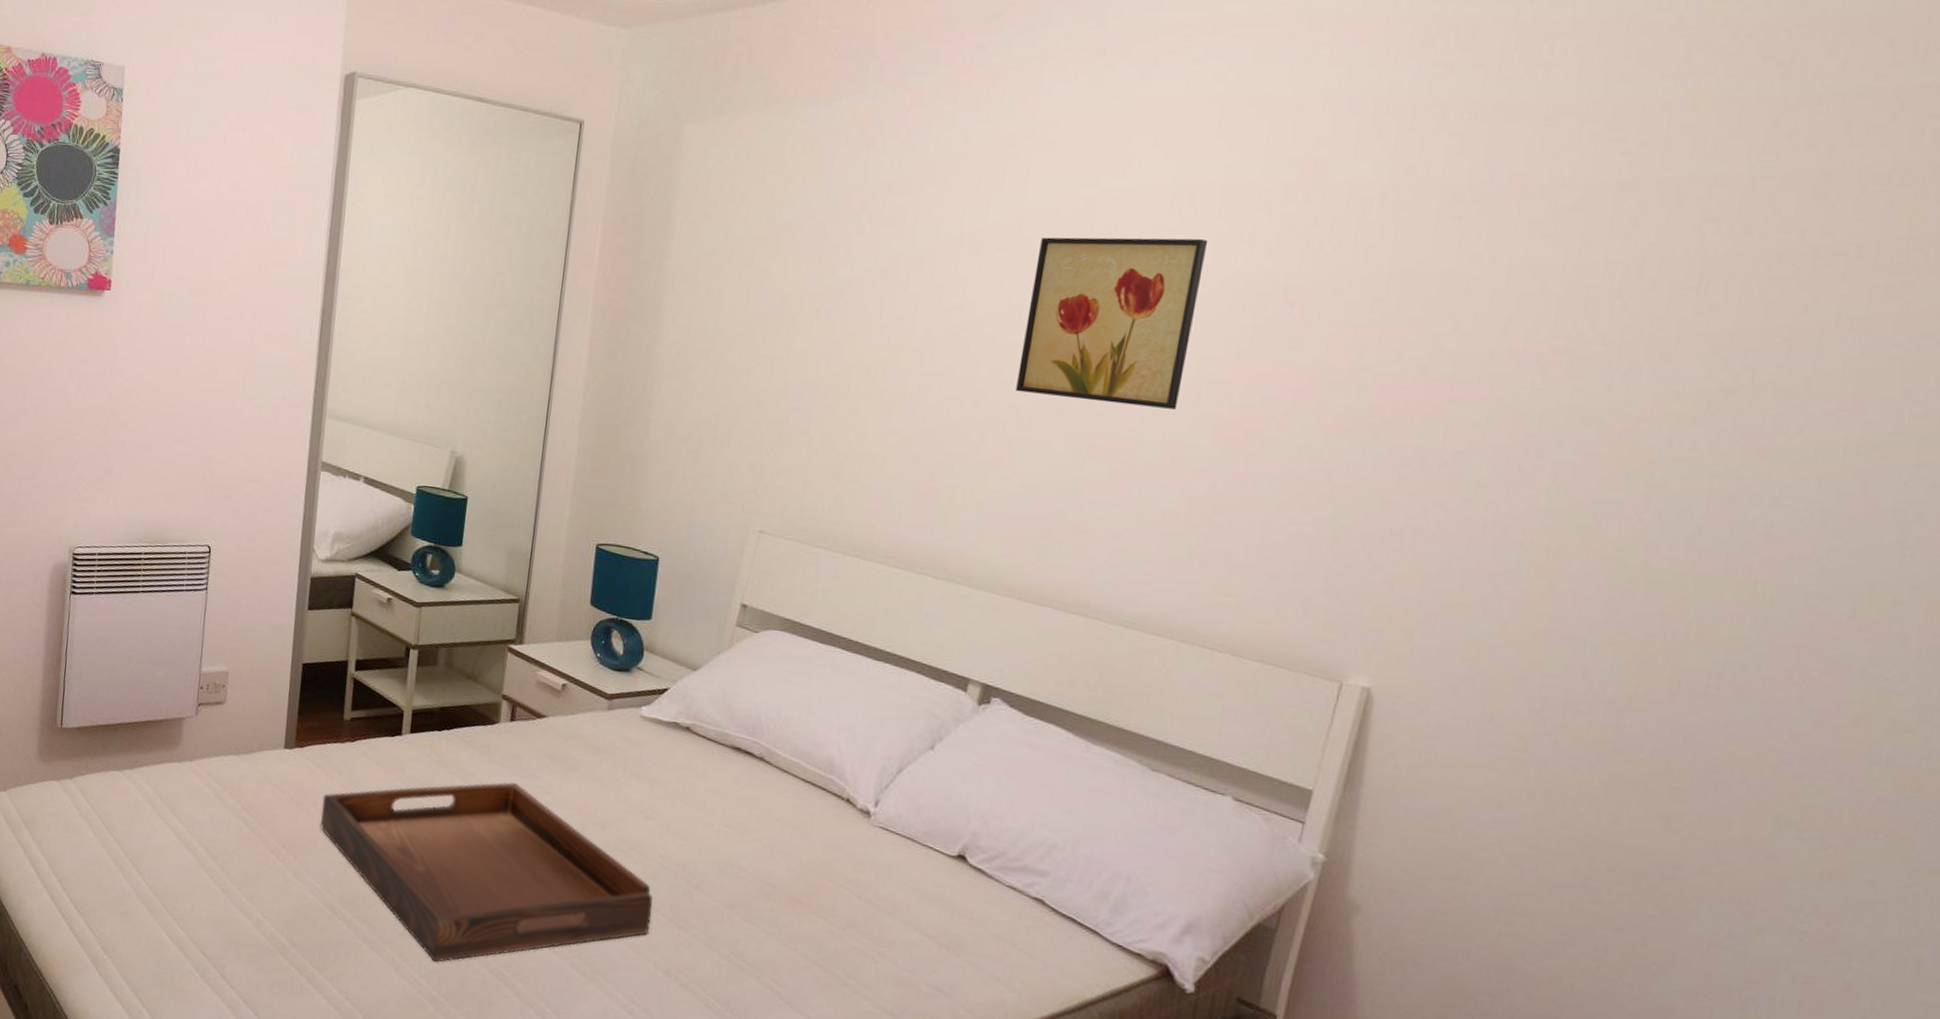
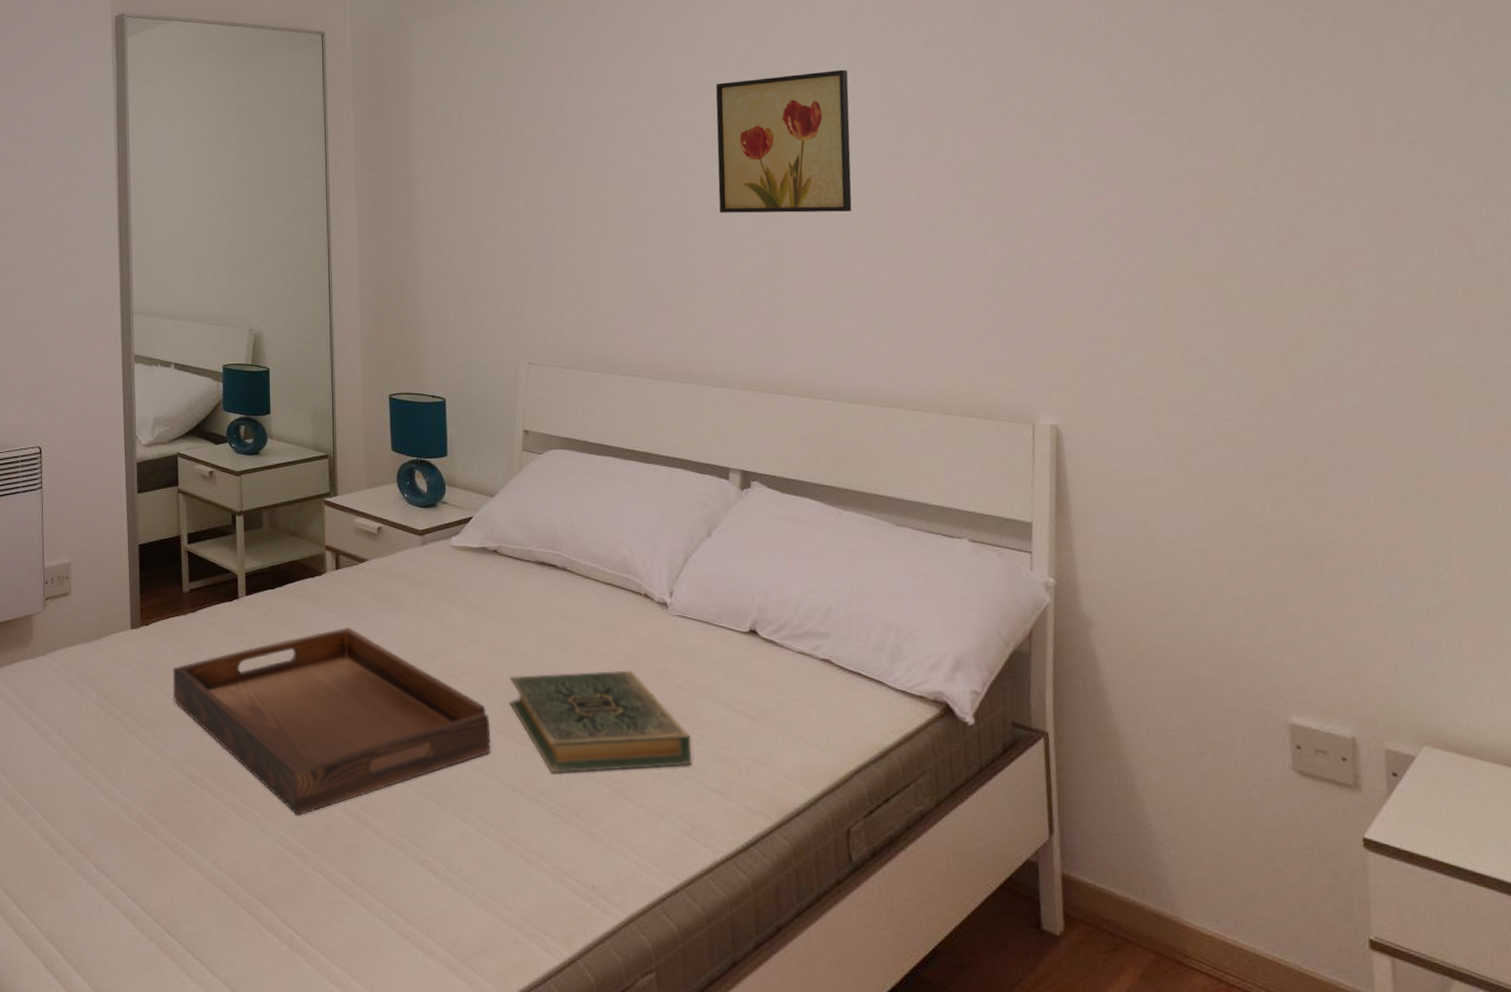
hardback book: none [677,860,871,983] -> present [509,670,692,773]

